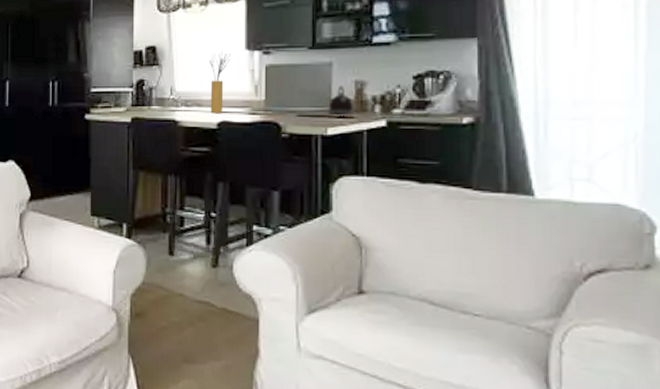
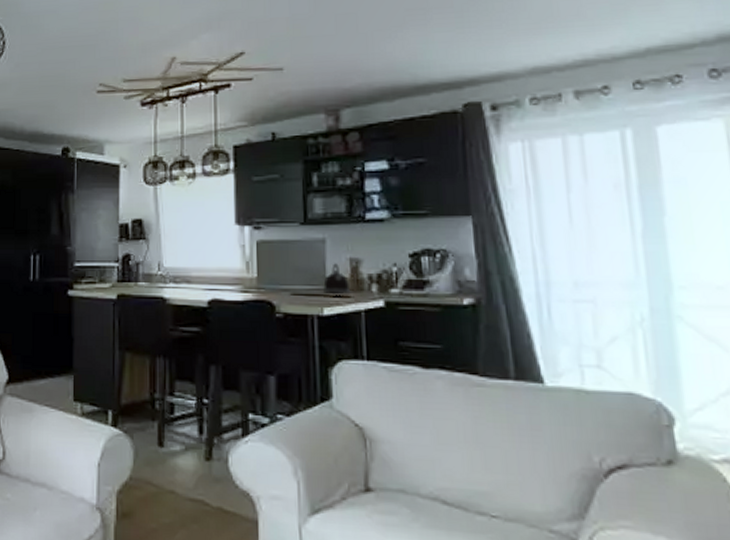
vase: present [209,51,231,114] -> none [198,226,220,292]

